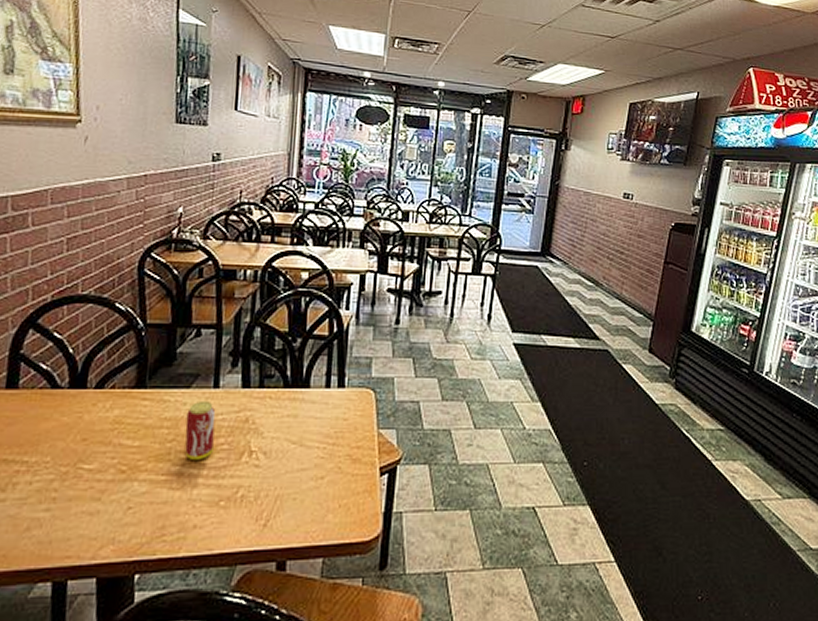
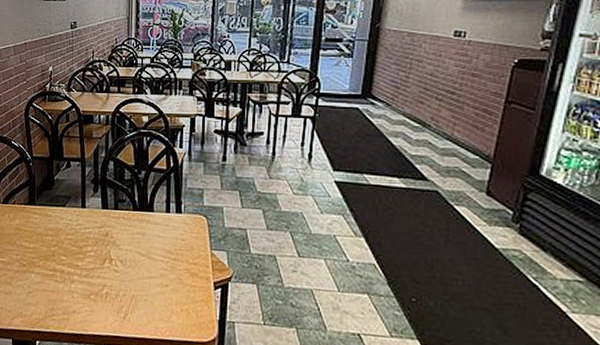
beverage can: present [185,400,216,459] -> none [63,217,84,262]

